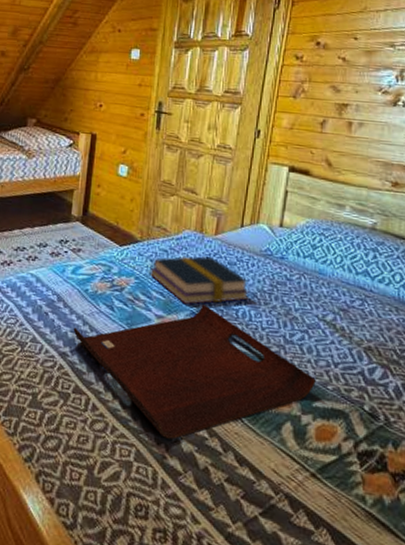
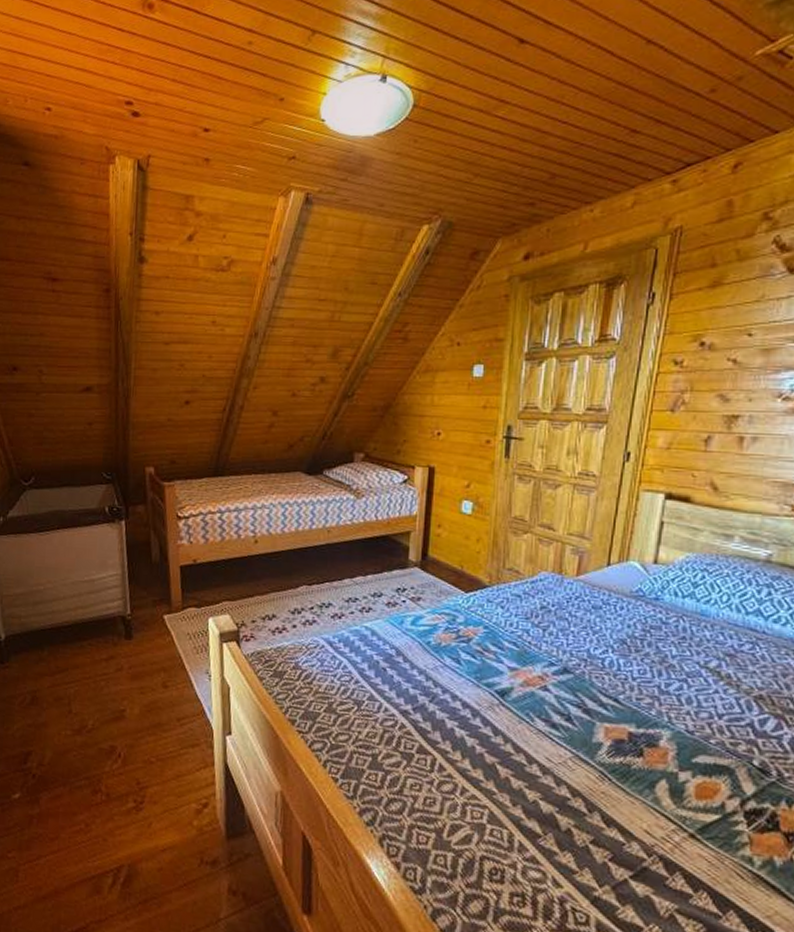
serving tray: present [73,304,316,440] -> none [415,654,696,800]
book: present [149,255,249,305] -> none [500,600,617,655]

